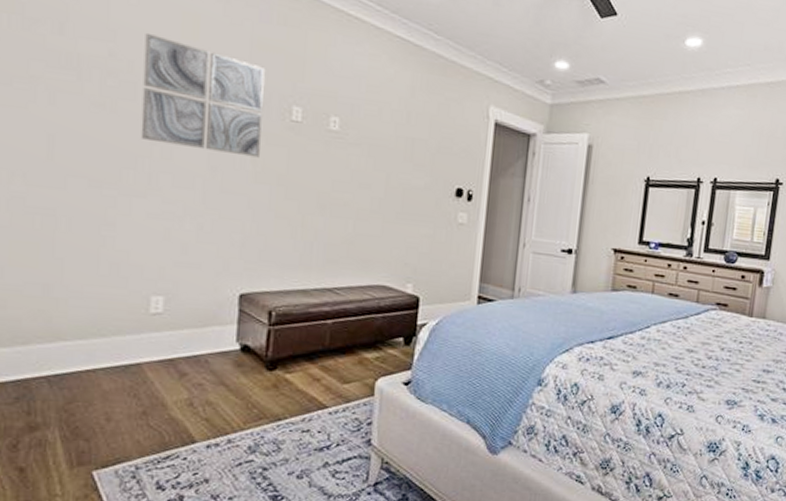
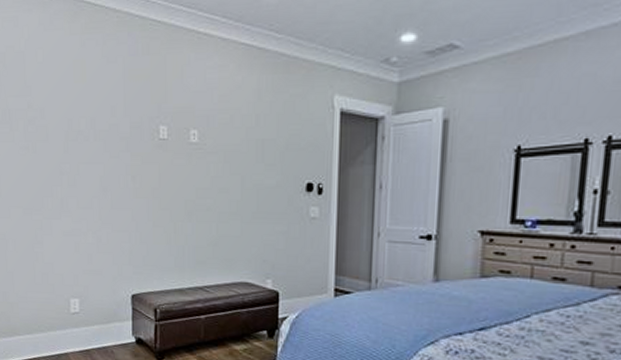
wall art: present [140,32,265,158] -> none [50,83,138,176]

